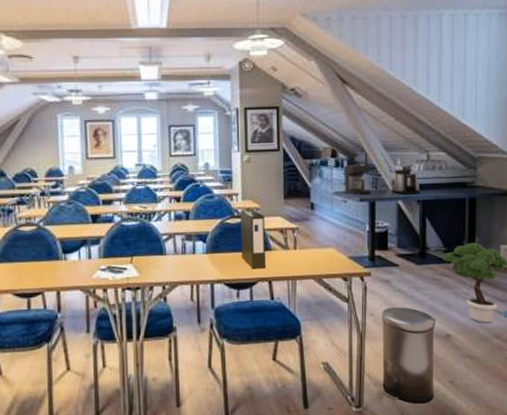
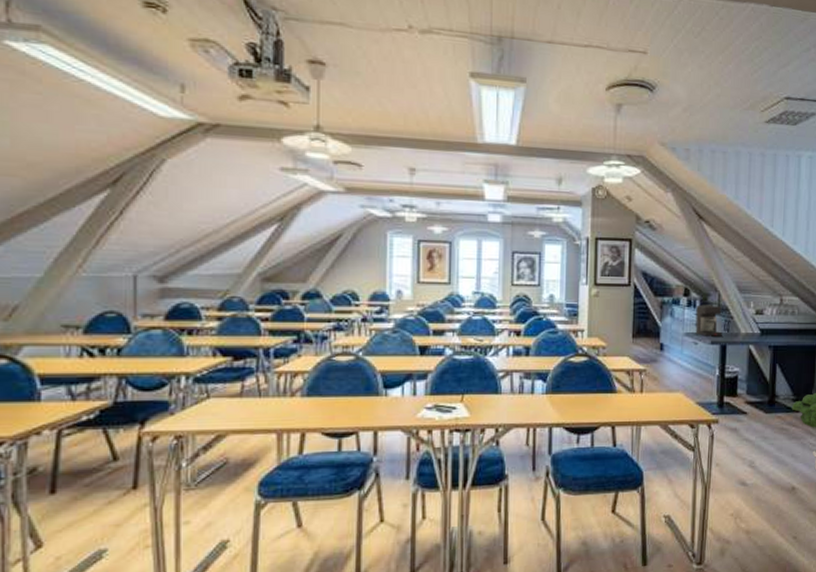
binder: present [241,209,266,269] -> none [584,347,611,413]
printer: present [380,169,421,195] -> none [732,312,772,339]
pedal bin: present [381,307,435,404] -> none [724,457,782,561]

